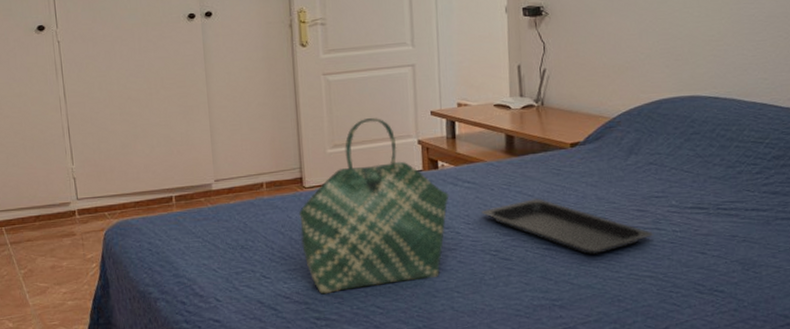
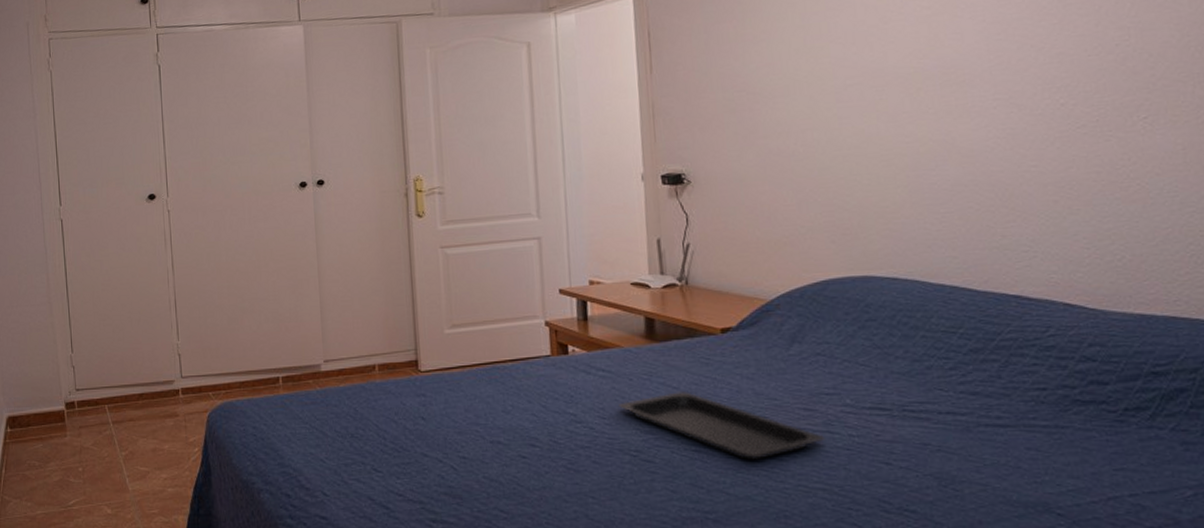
tote bag: present [299,118,449,295] -> none [414,296,582,493]

